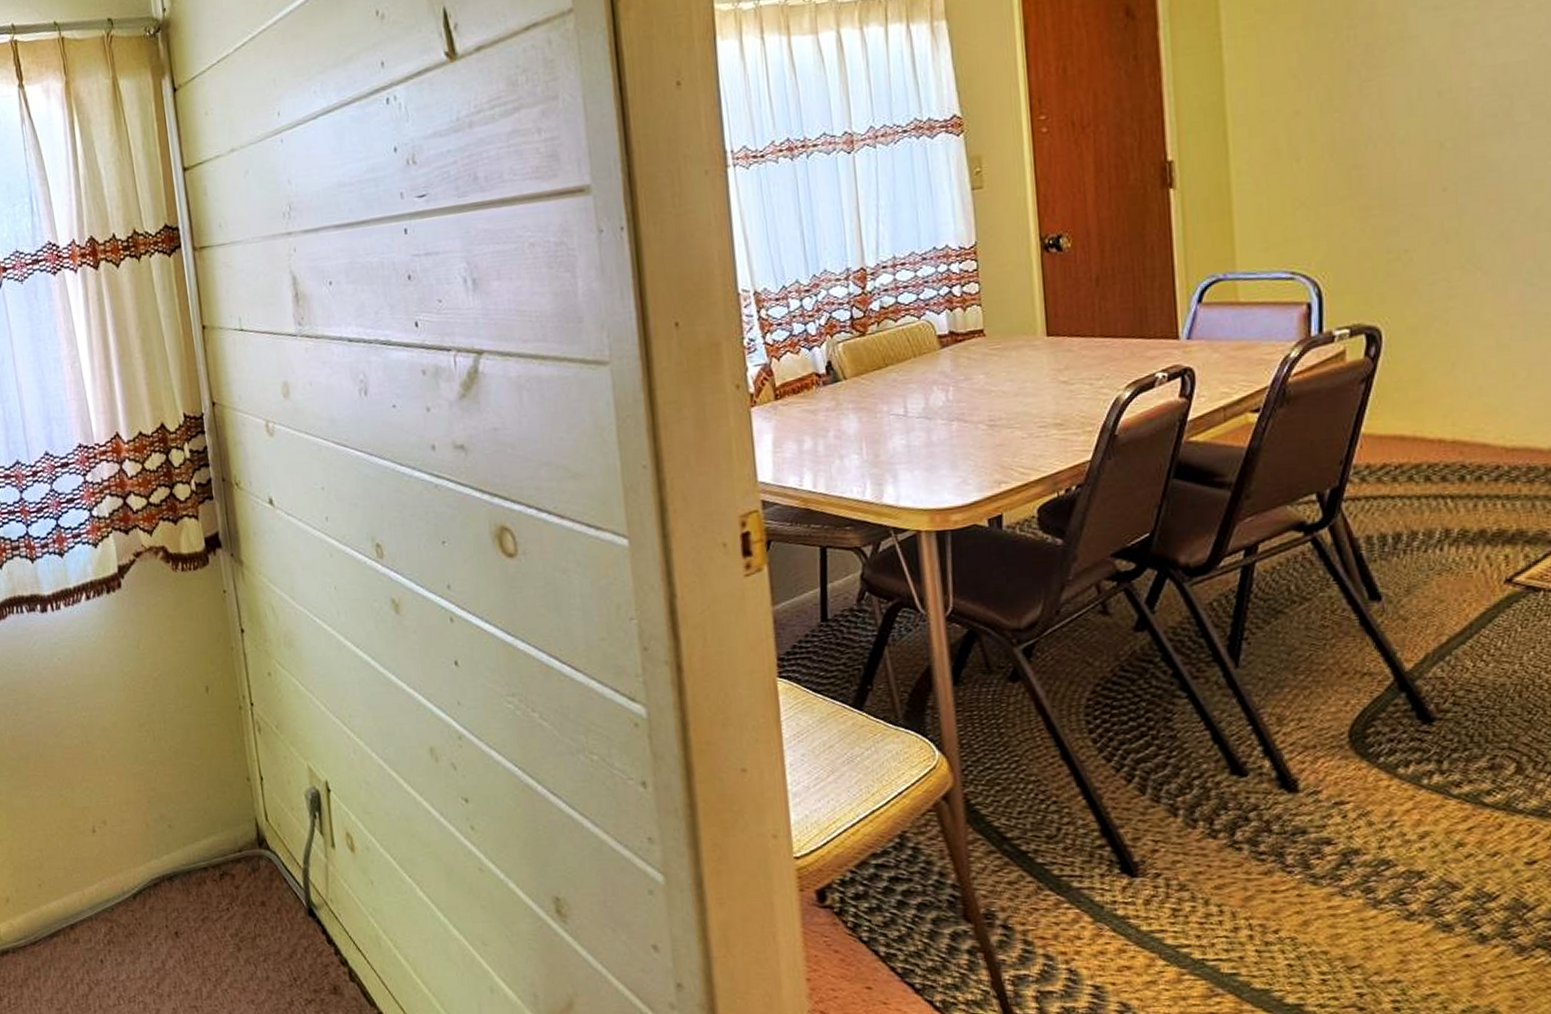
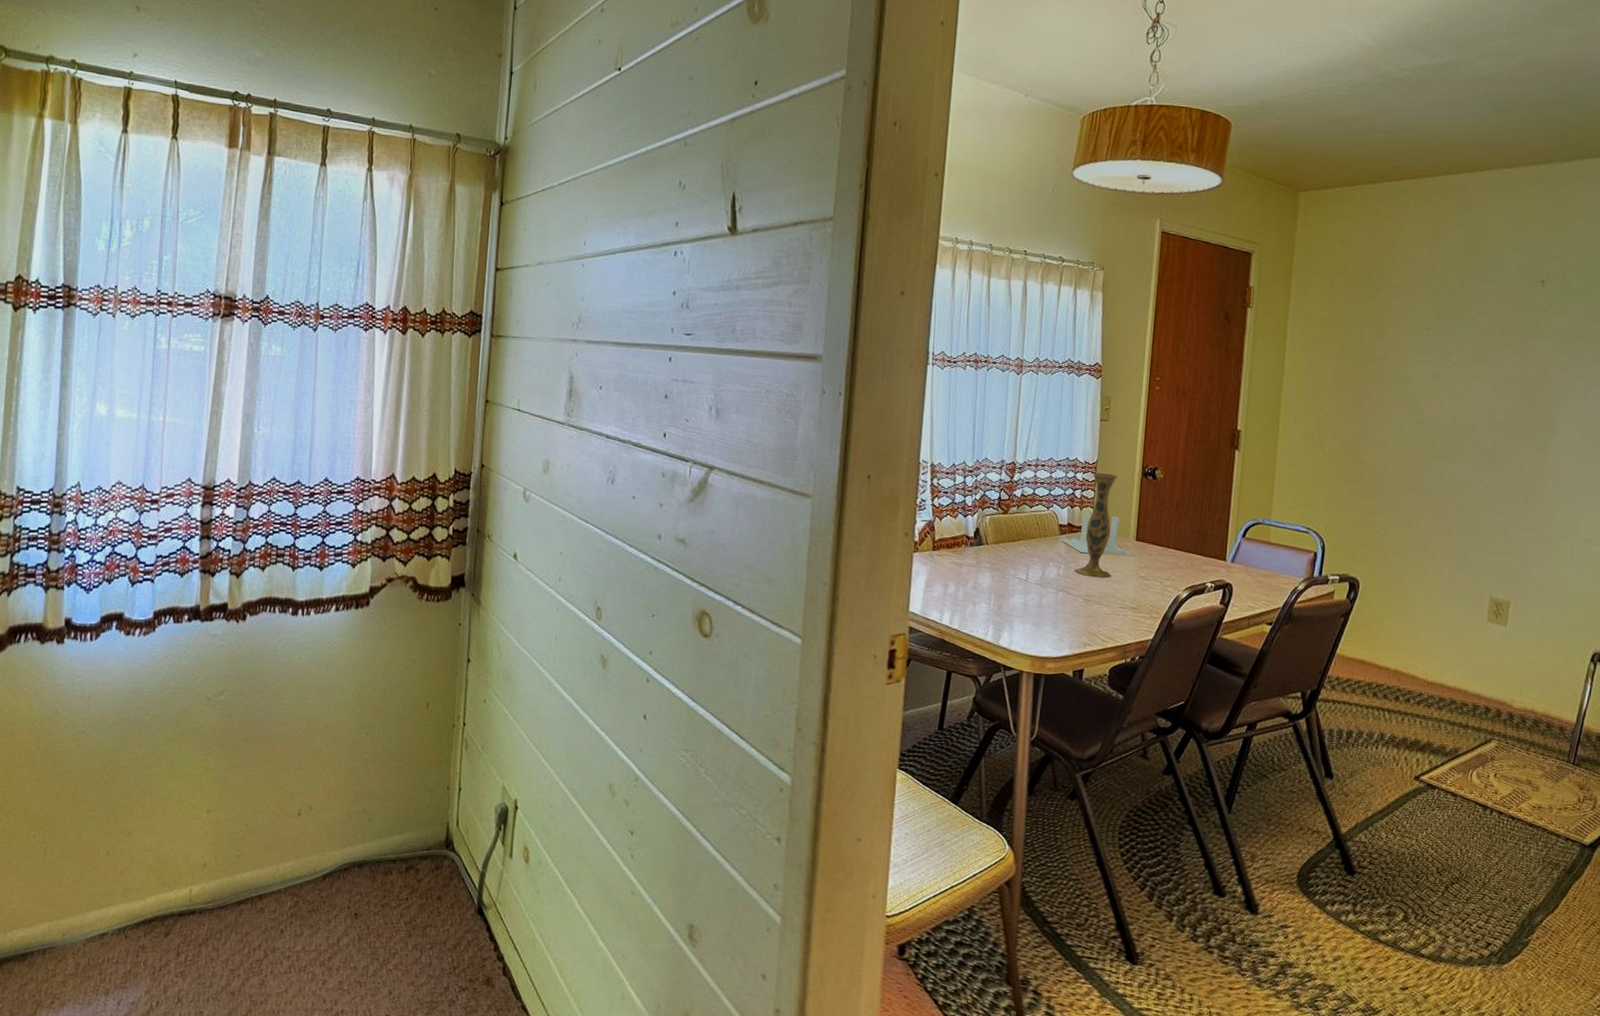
napkin holder: none [944,310,1050,367] -> present [1062,514,1136,557]
vase: none [967,255,1021,396] -> present [1073,472,1119,579]

